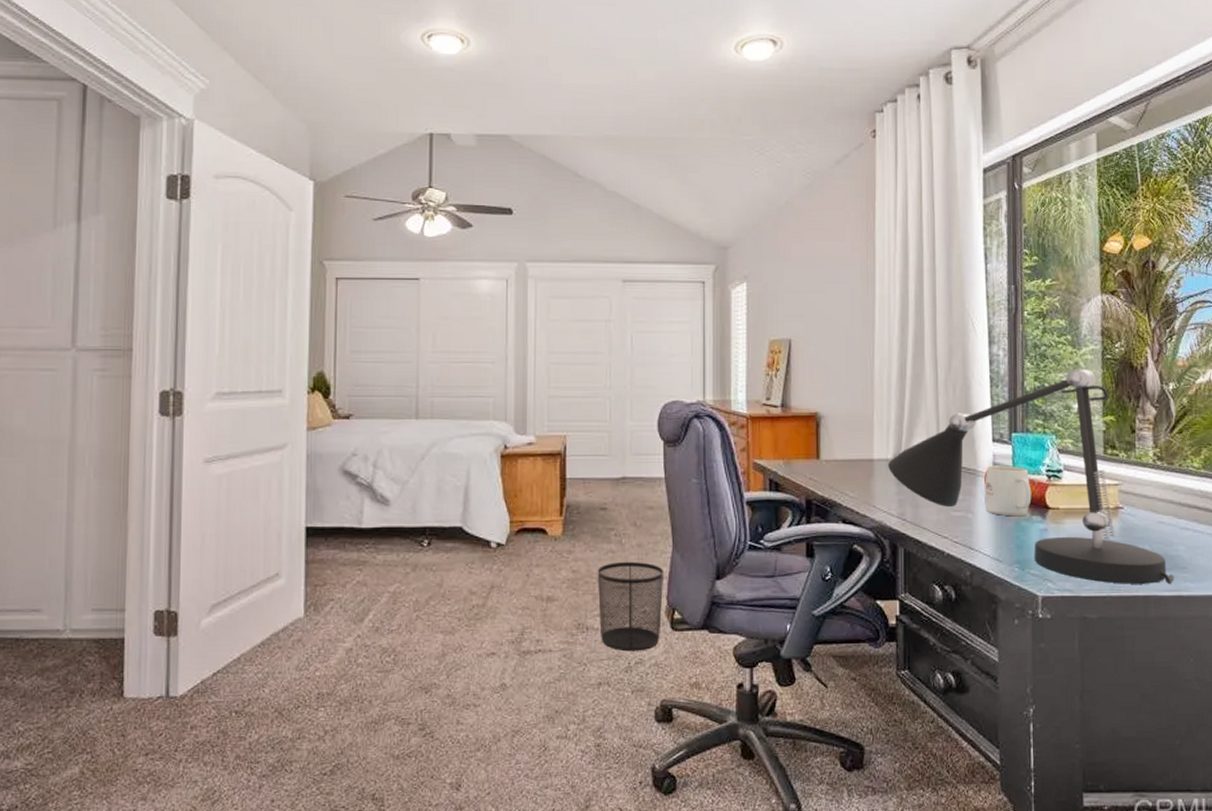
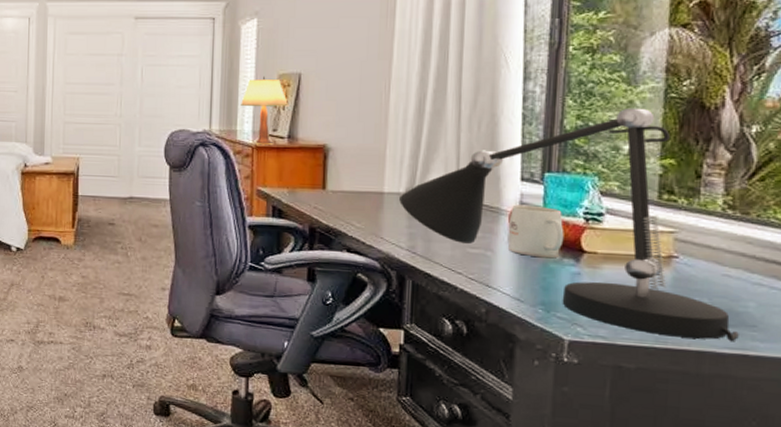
waste bin: present [597,561,663,652] -> none [104,271,165,351]
table lamp: none [734,342,780,414] -> present [241,76,288,145]

